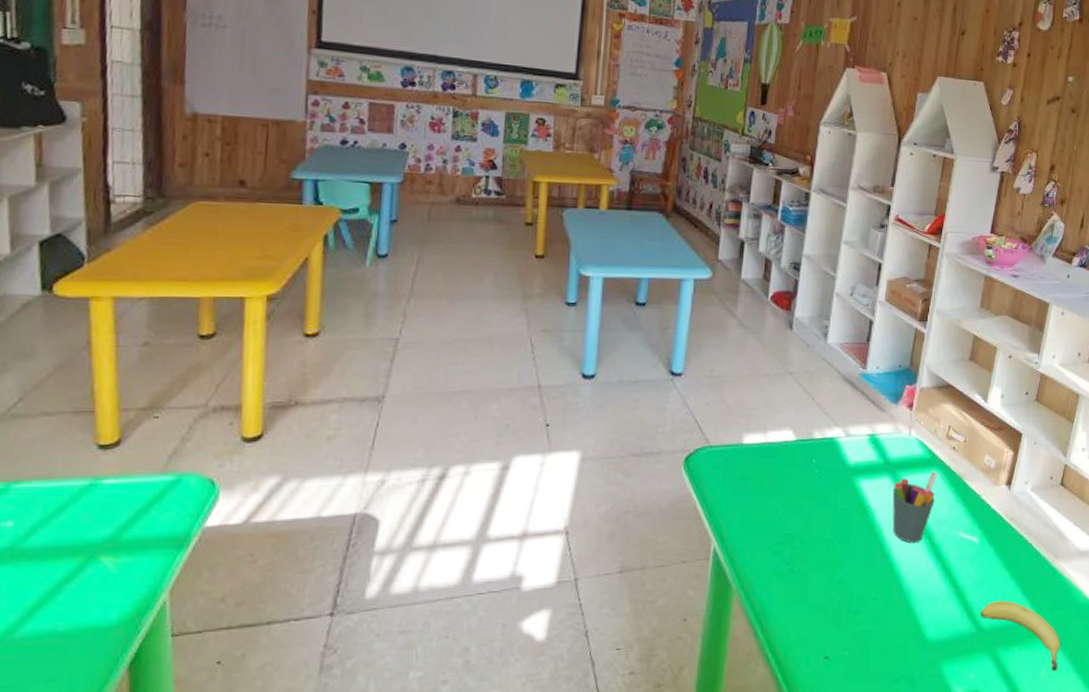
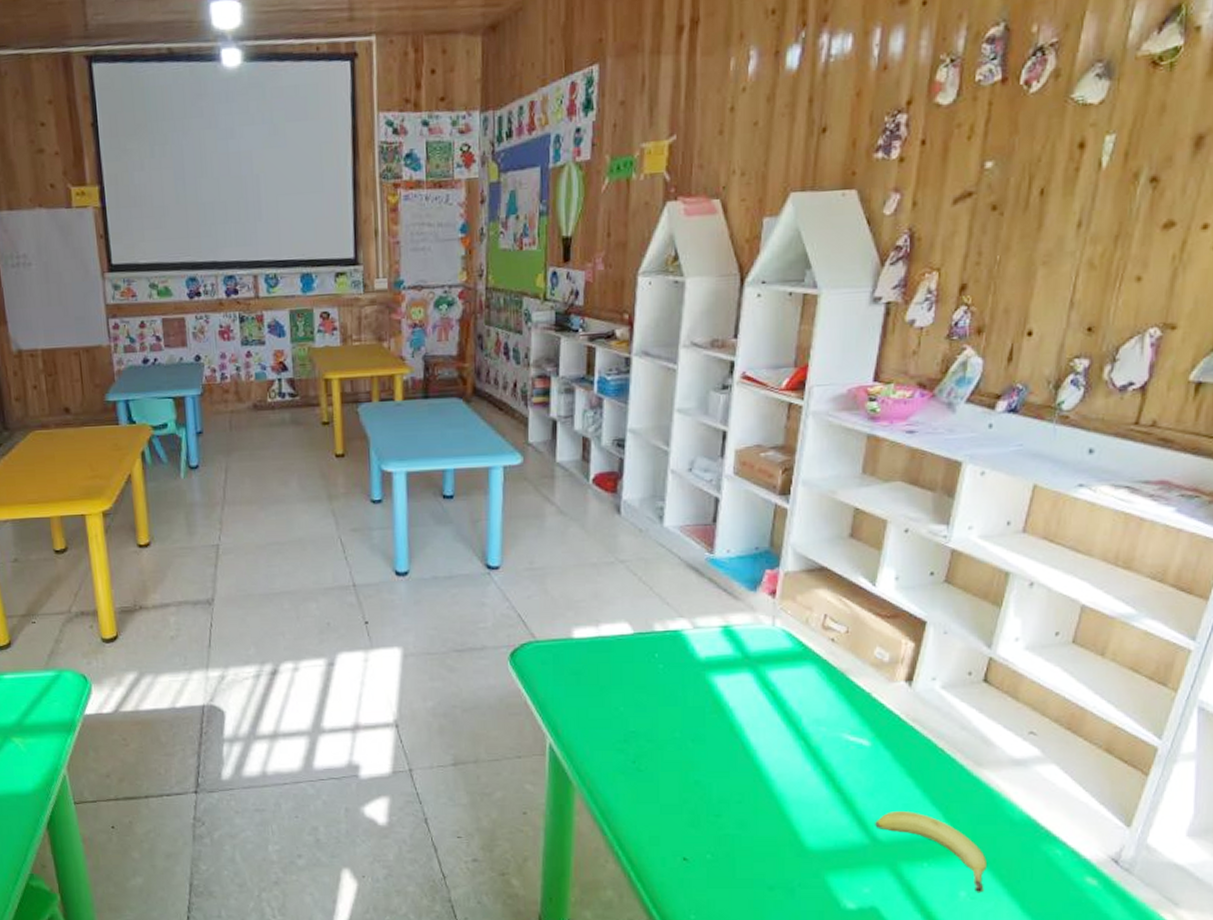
pen holder: present [892,471,938,544] -> none [755,665,813,745]

